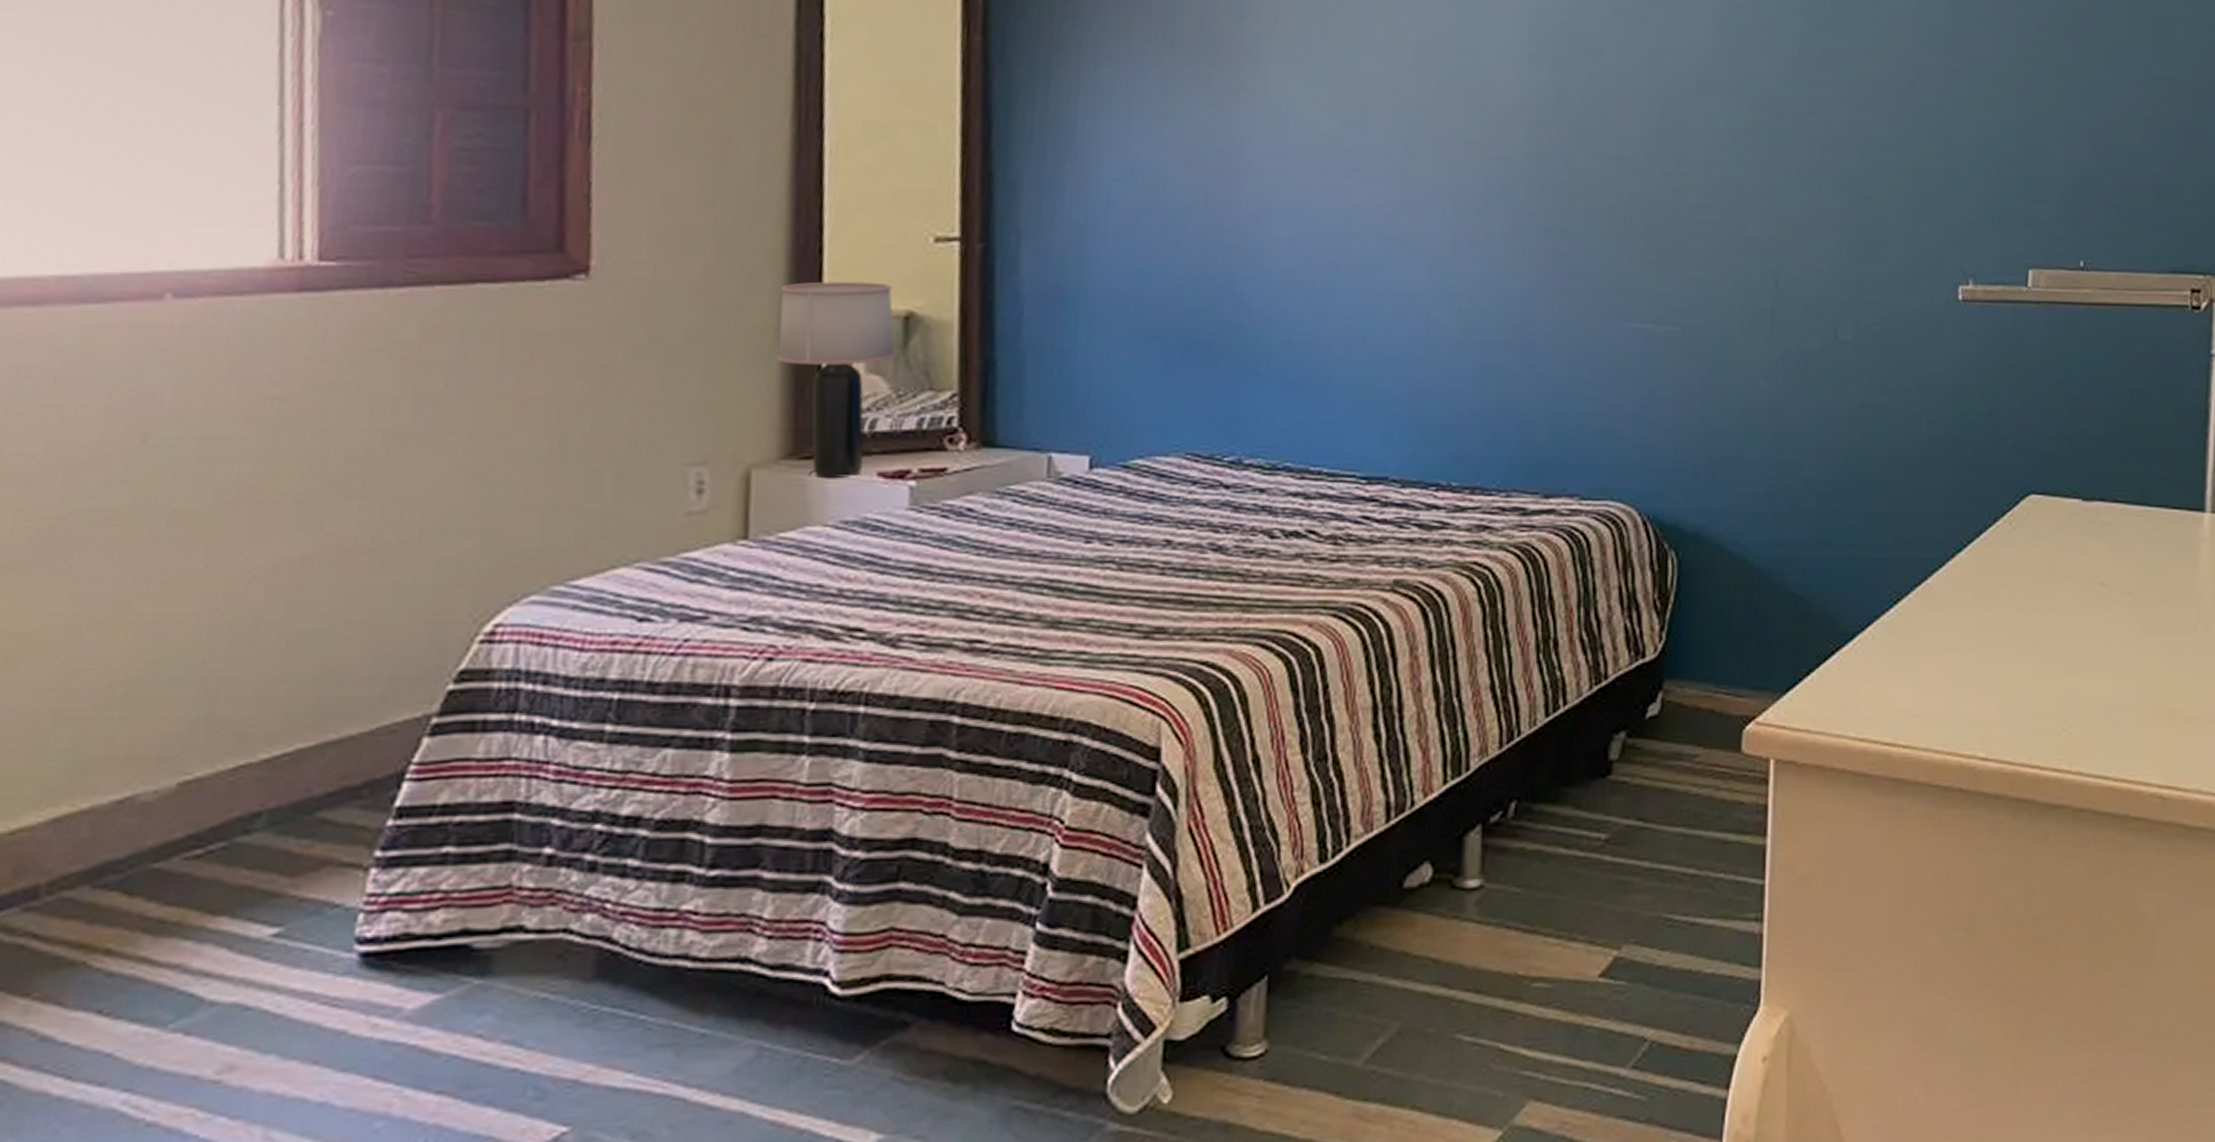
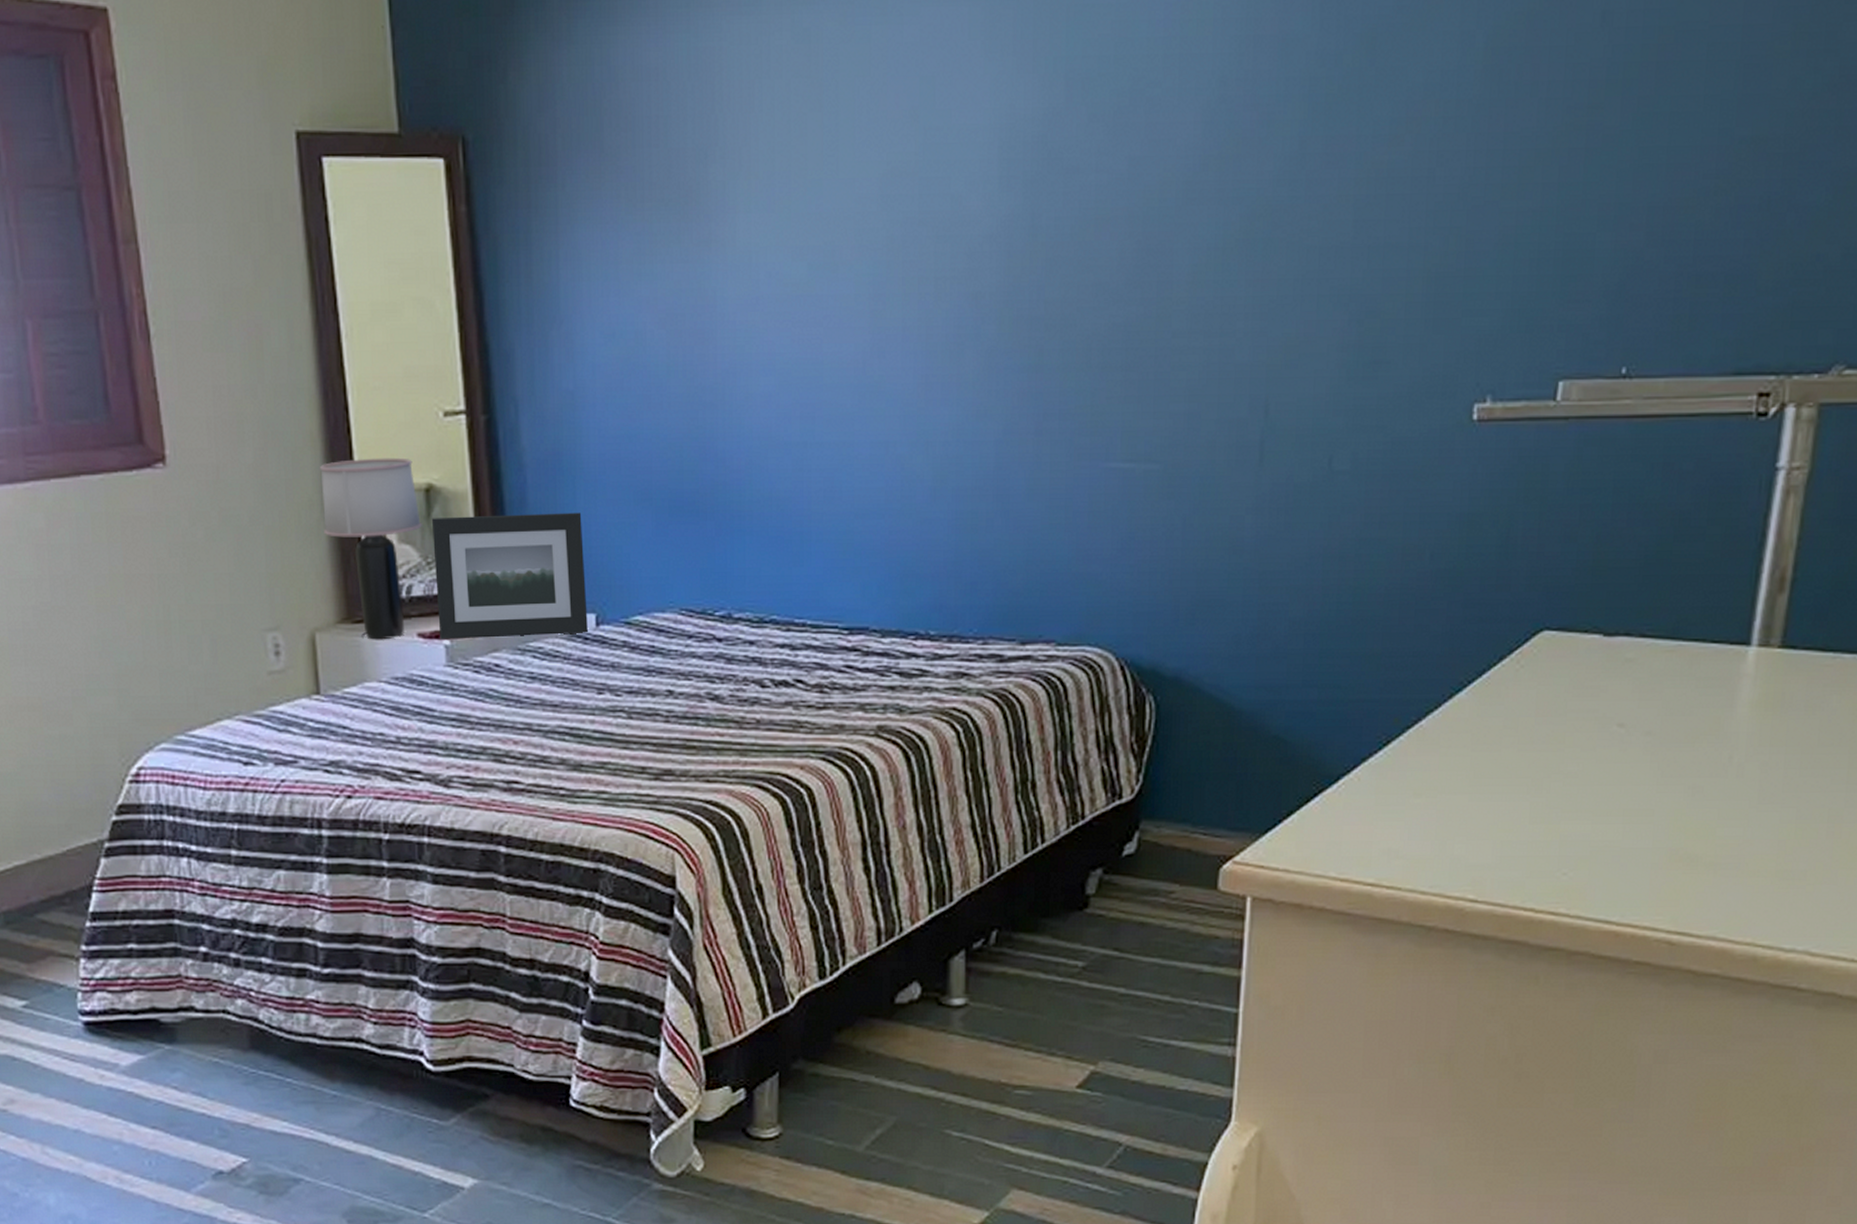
picture frame: none [904,347,1082,480] -> present [431,512,588,640]

